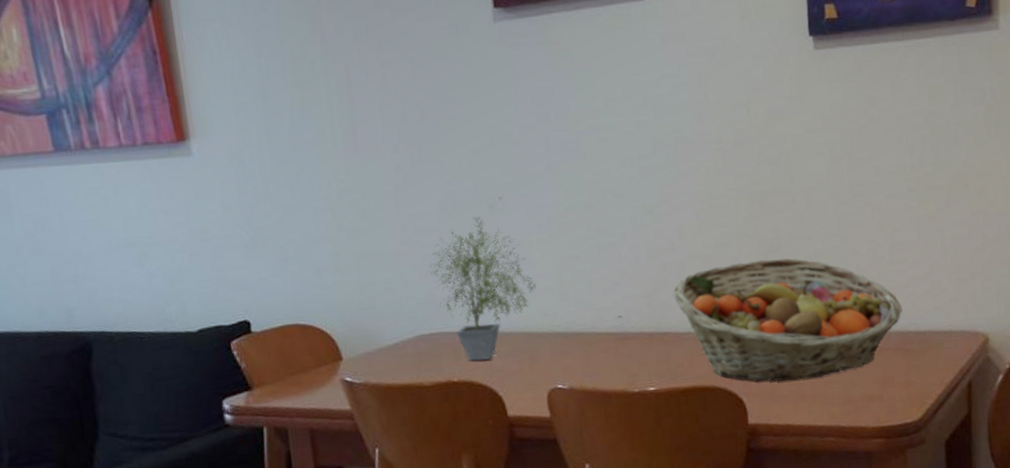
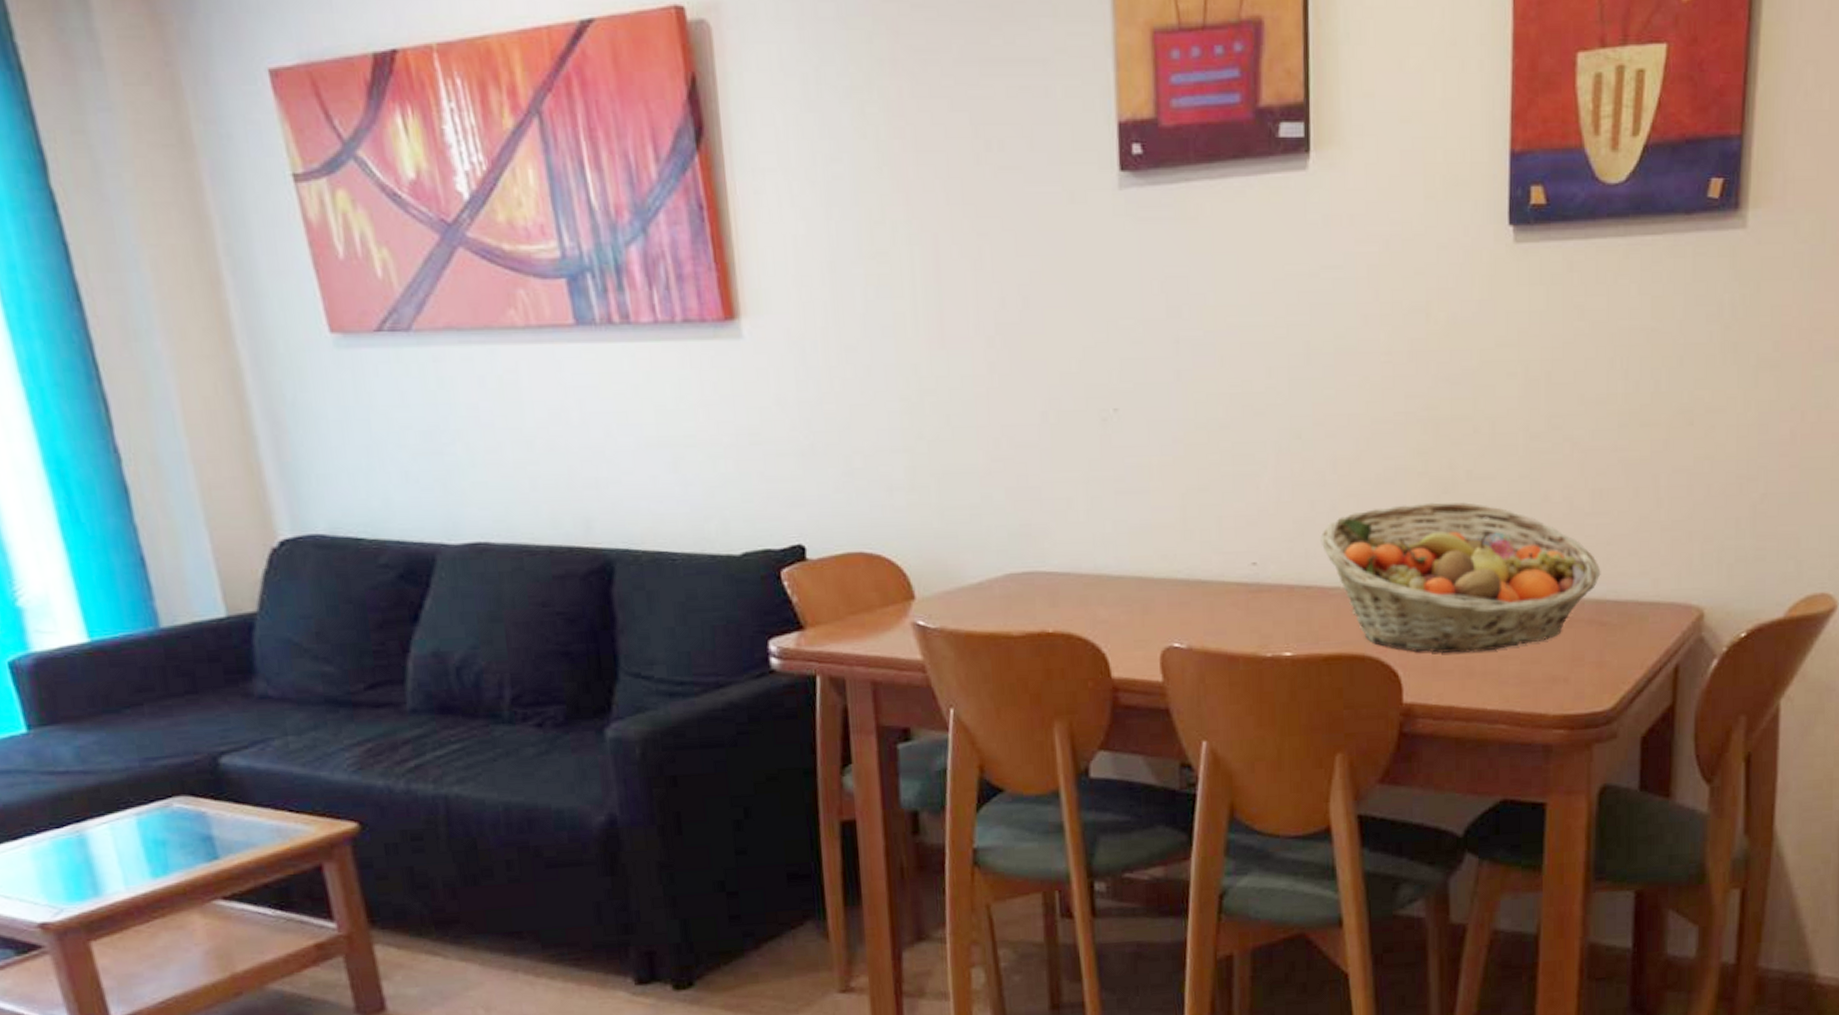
potted plant: present [430,216,537,362] -> none [1026,431,1155,610]

